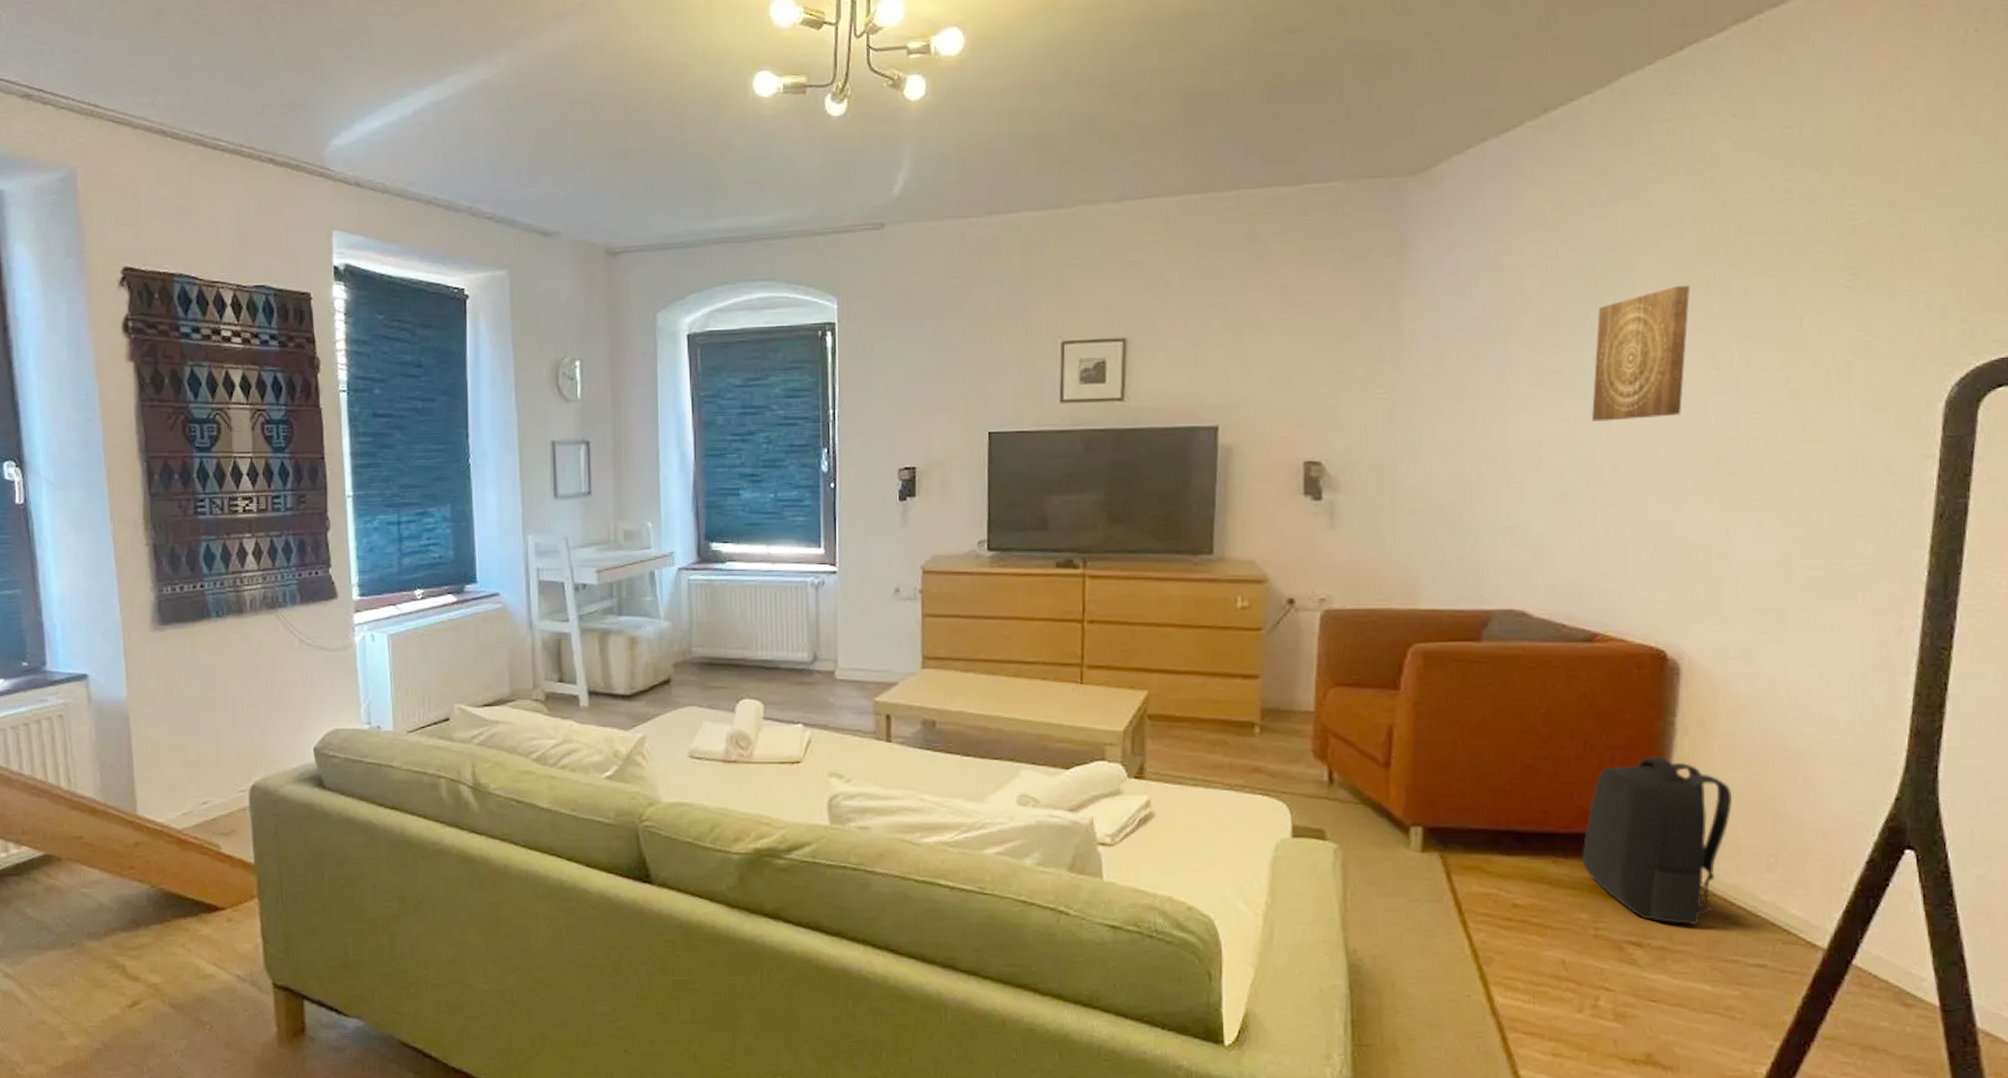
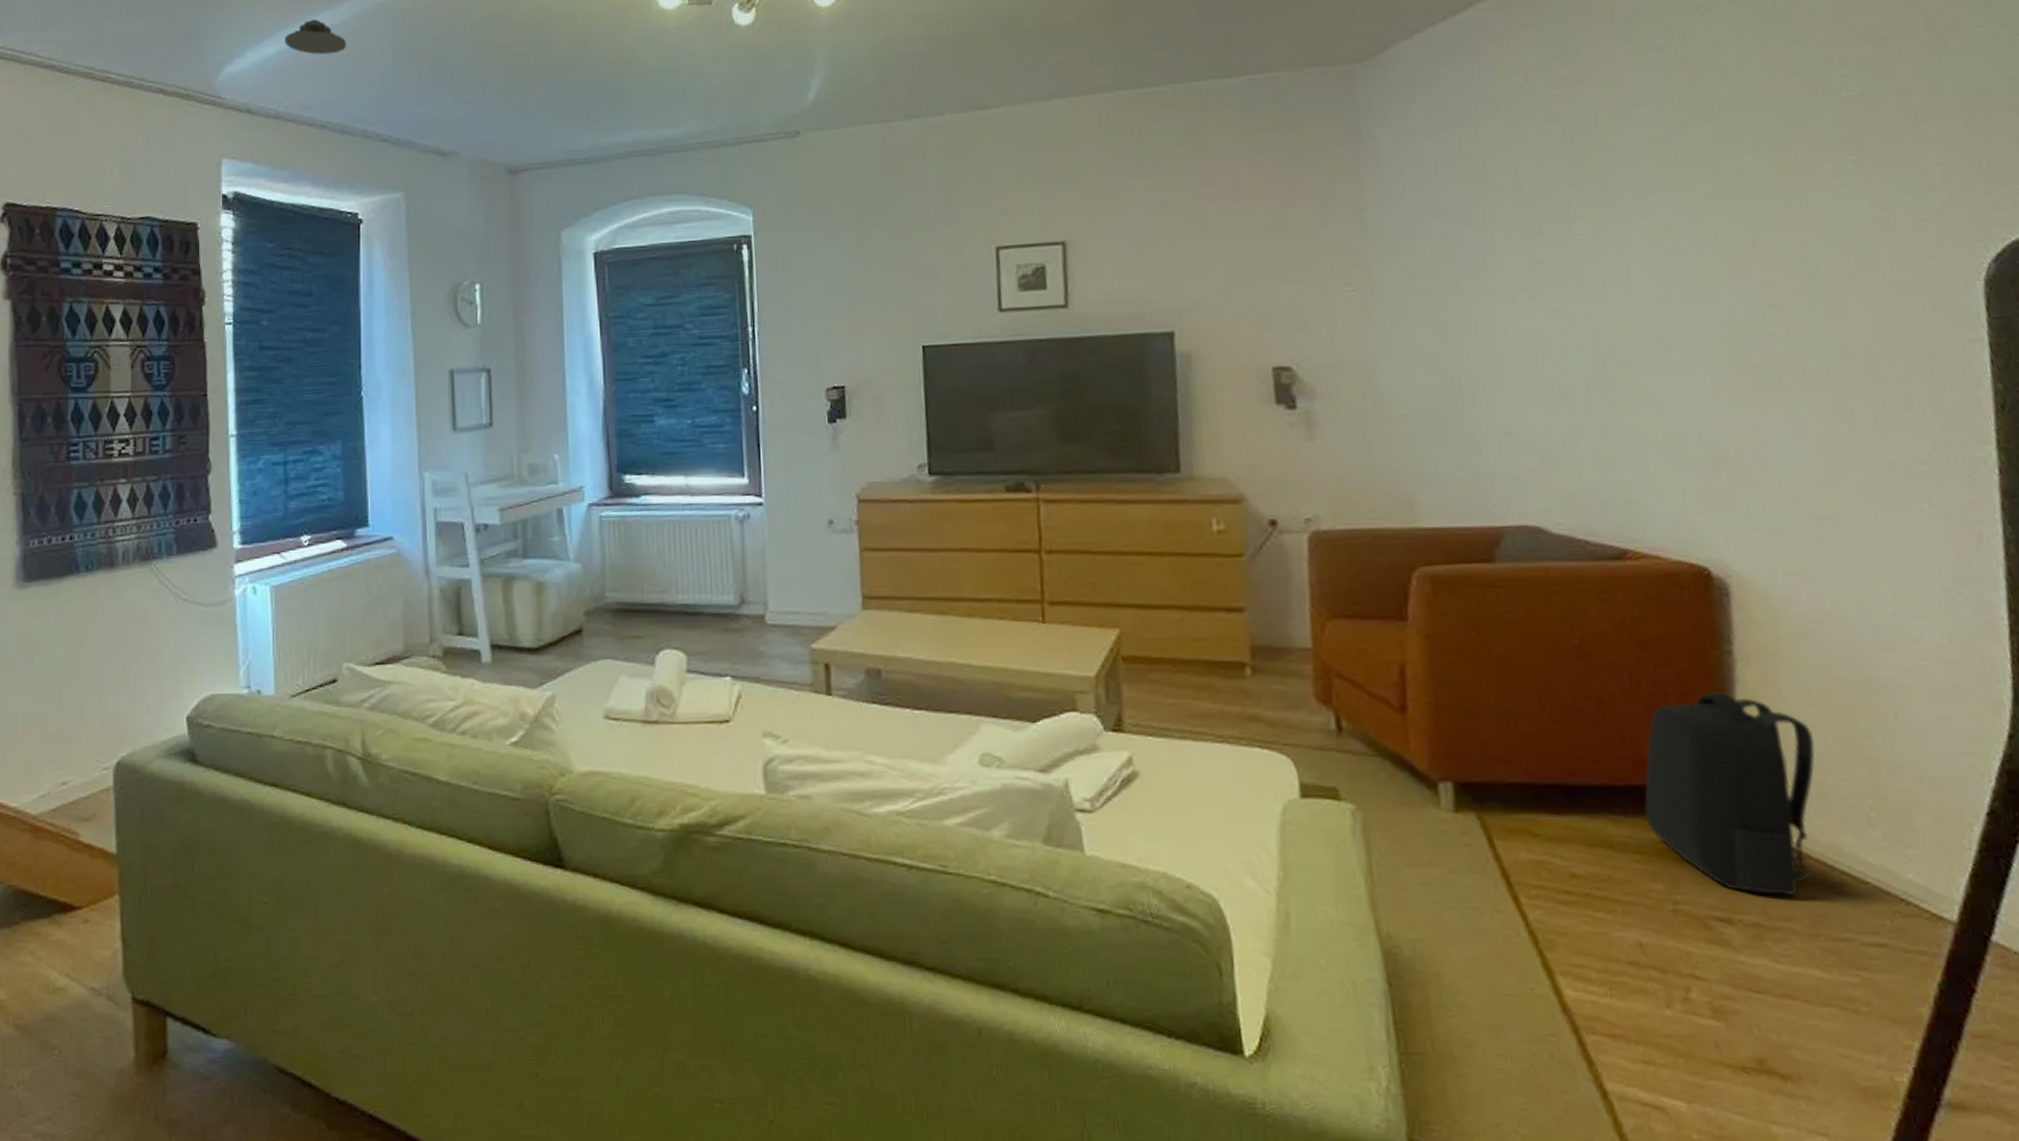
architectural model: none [391,93,452,130] -> present [285,19,347,55]
wall art: present [1592,286,1691,422] -> none [1579,166,1688,314]

